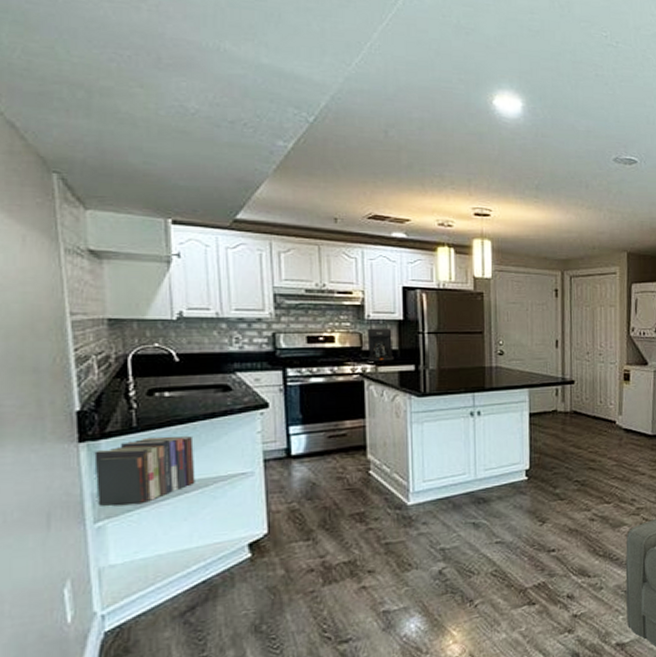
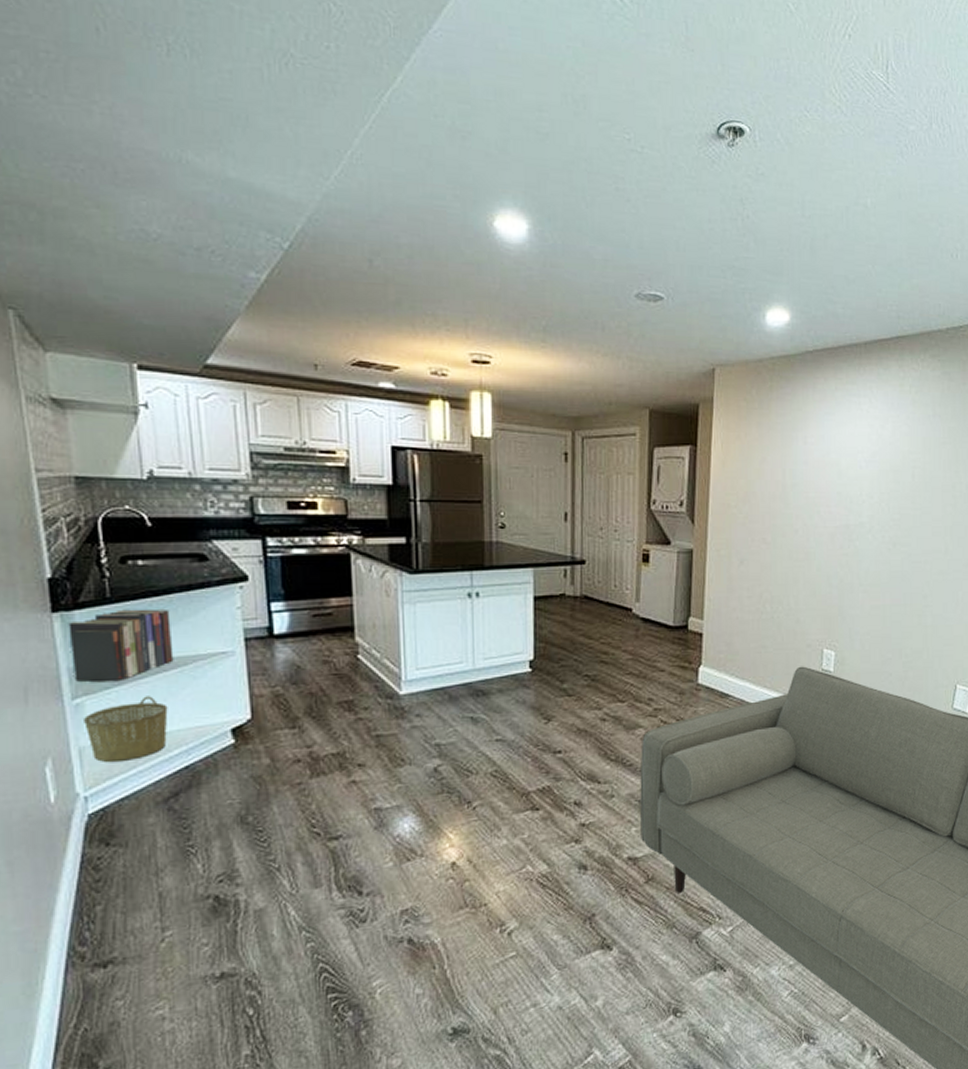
basket: none [105,516,188,581] -> present [84,696,168,762]
coffee maker: present [367,328,394,362] -> none [353,493,383,532]

